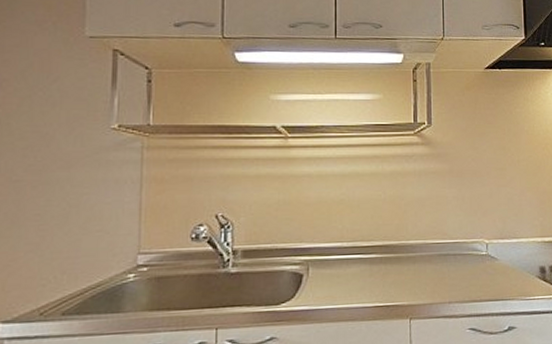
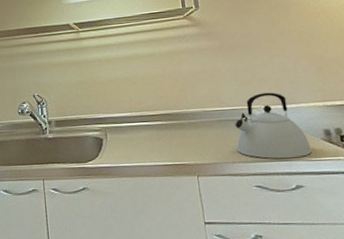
kettle: none [455,225,526,299] -> present [235,92,312,159]

